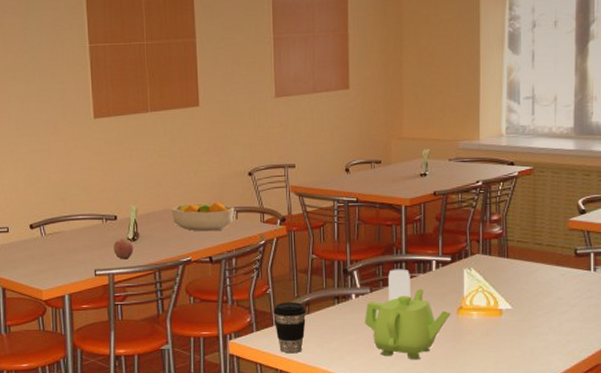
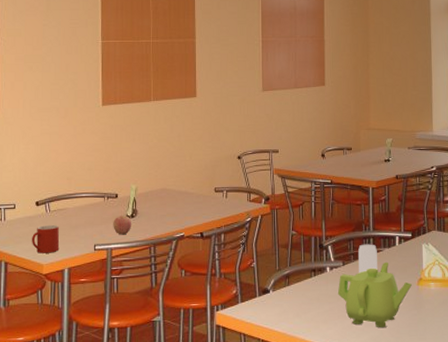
mug: none [28,249,58,279] -> present [32,225,60,254]
fruit bowl: present [171,201,235,232] -> none [168,182,225,209]
coffee cup: present [273,302,307,354] -> none [257,275,287,324]

